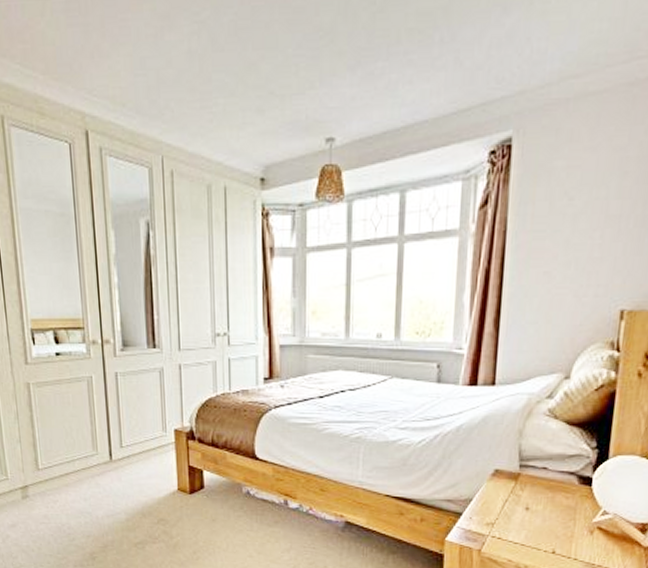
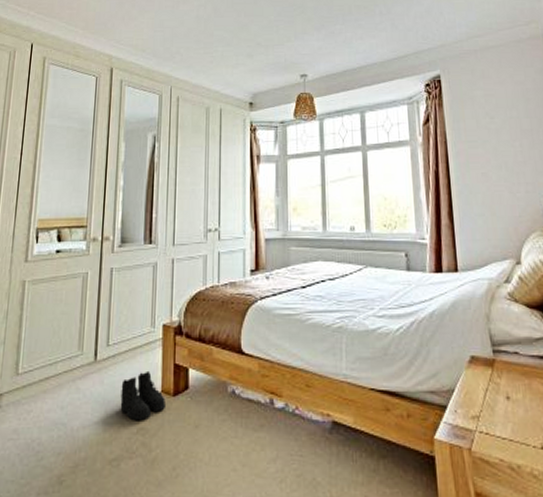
boots: none [138,471,184,513] -> present [120,370,167,421]

